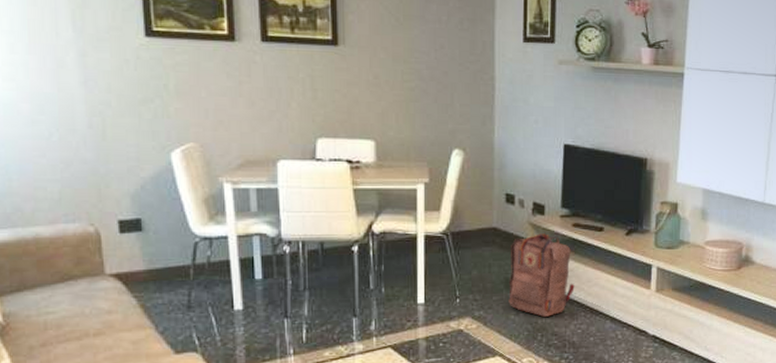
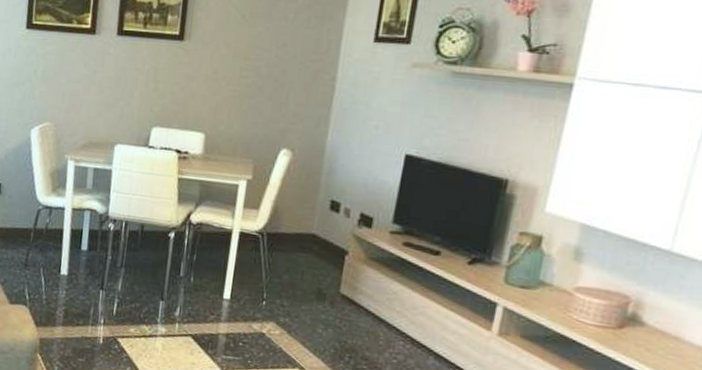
backpack: present [508,233,575,317] -> none [318,247,398,339]

